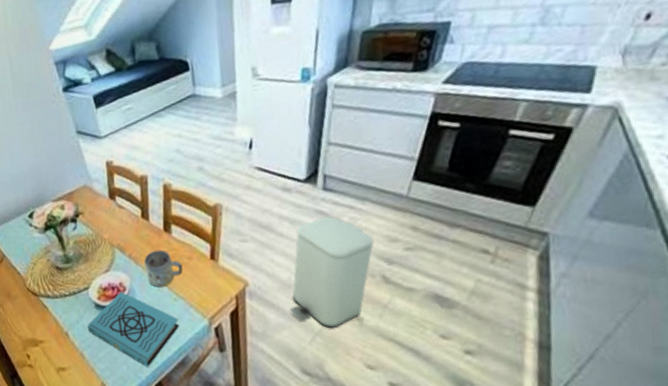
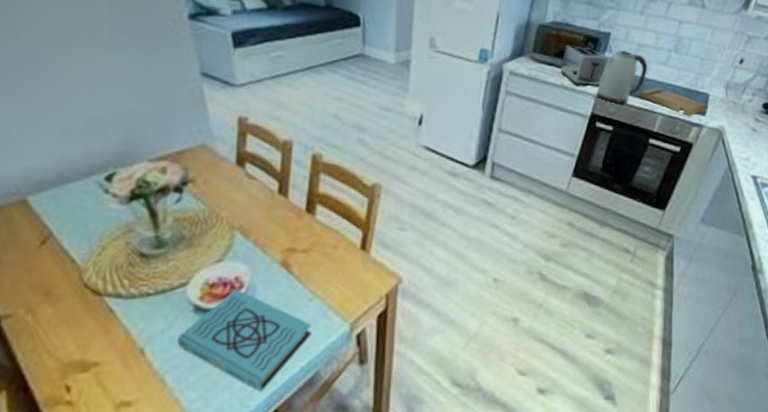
mug: present [144,249,184,287] -> none [275,235,326,284]
pedal bin: present [290,217,374,328] -> none [446,208,534,330]
toaster: none [390,41,451,86] -> present [560,44,609,87]
kettle: none [436,37,504,98] -> present [596,51,648,104]
cutting board: none [491,70,595,97] -> present [638,86,708,116]

